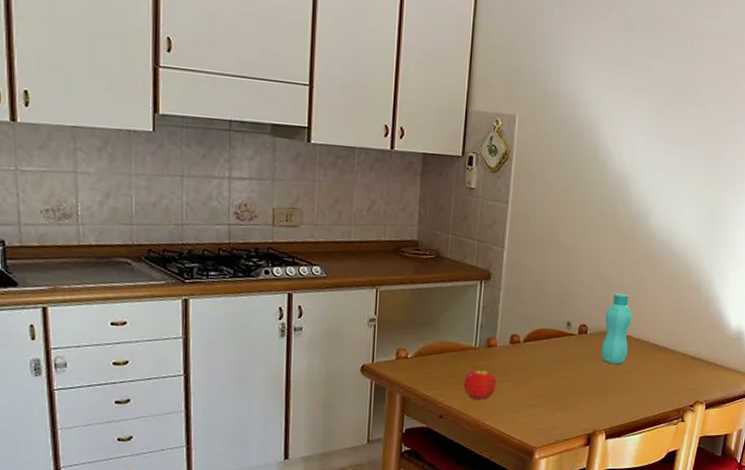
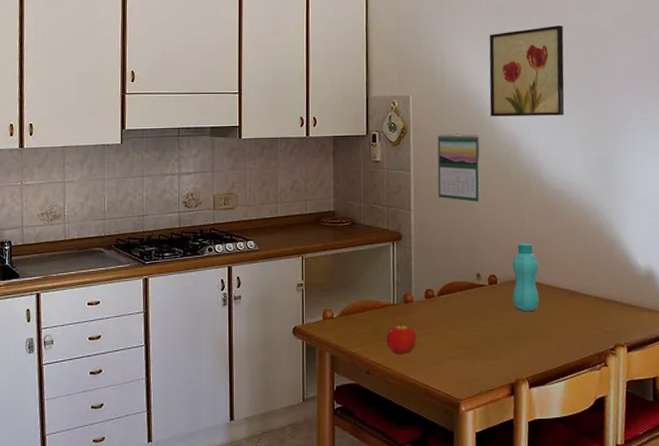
calendar: none [536,165,589,246] -> present [437,133,481,202]
wall art: none [604,53,697,159] -> present [489,25,565,117]

